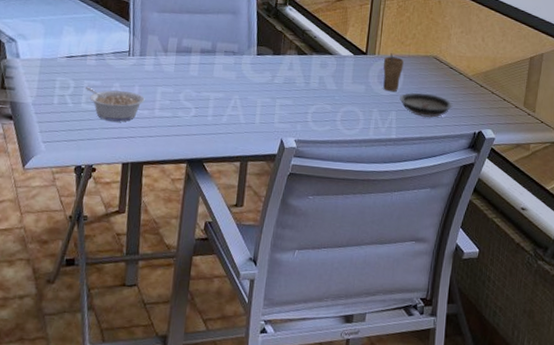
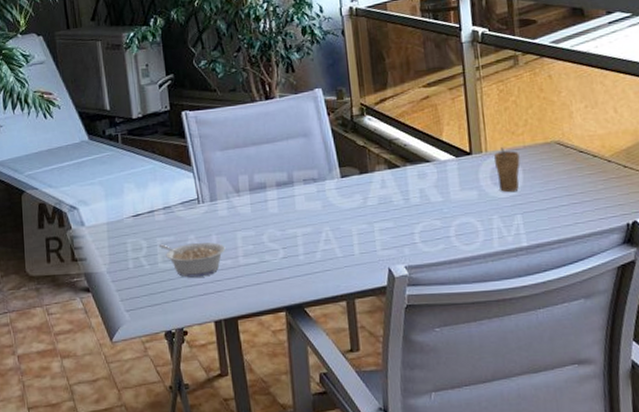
saucer: present [400,92,453,119] -> none [523,186,593,217]

